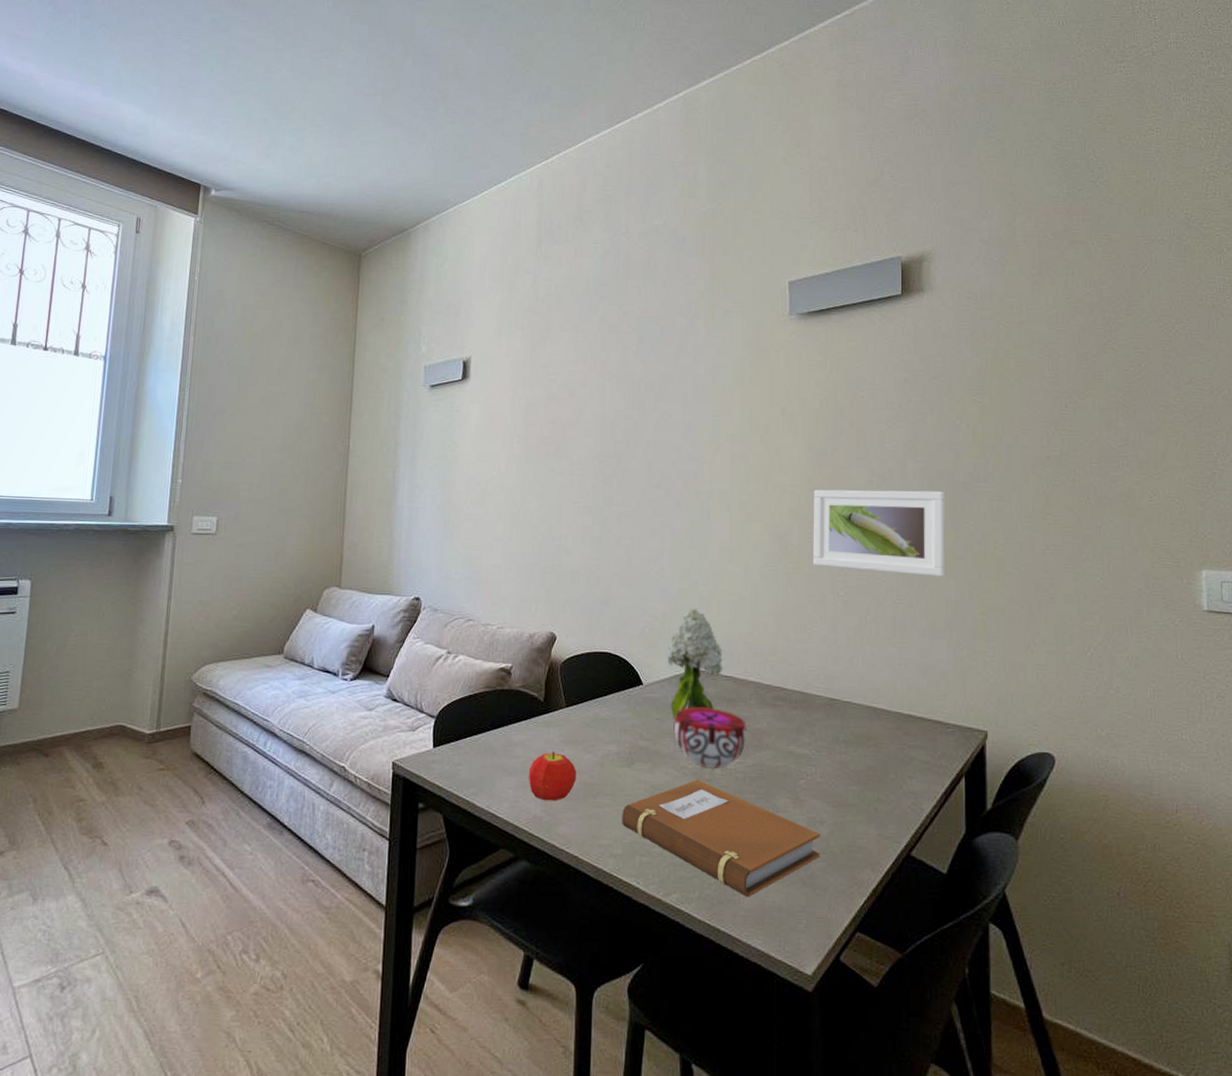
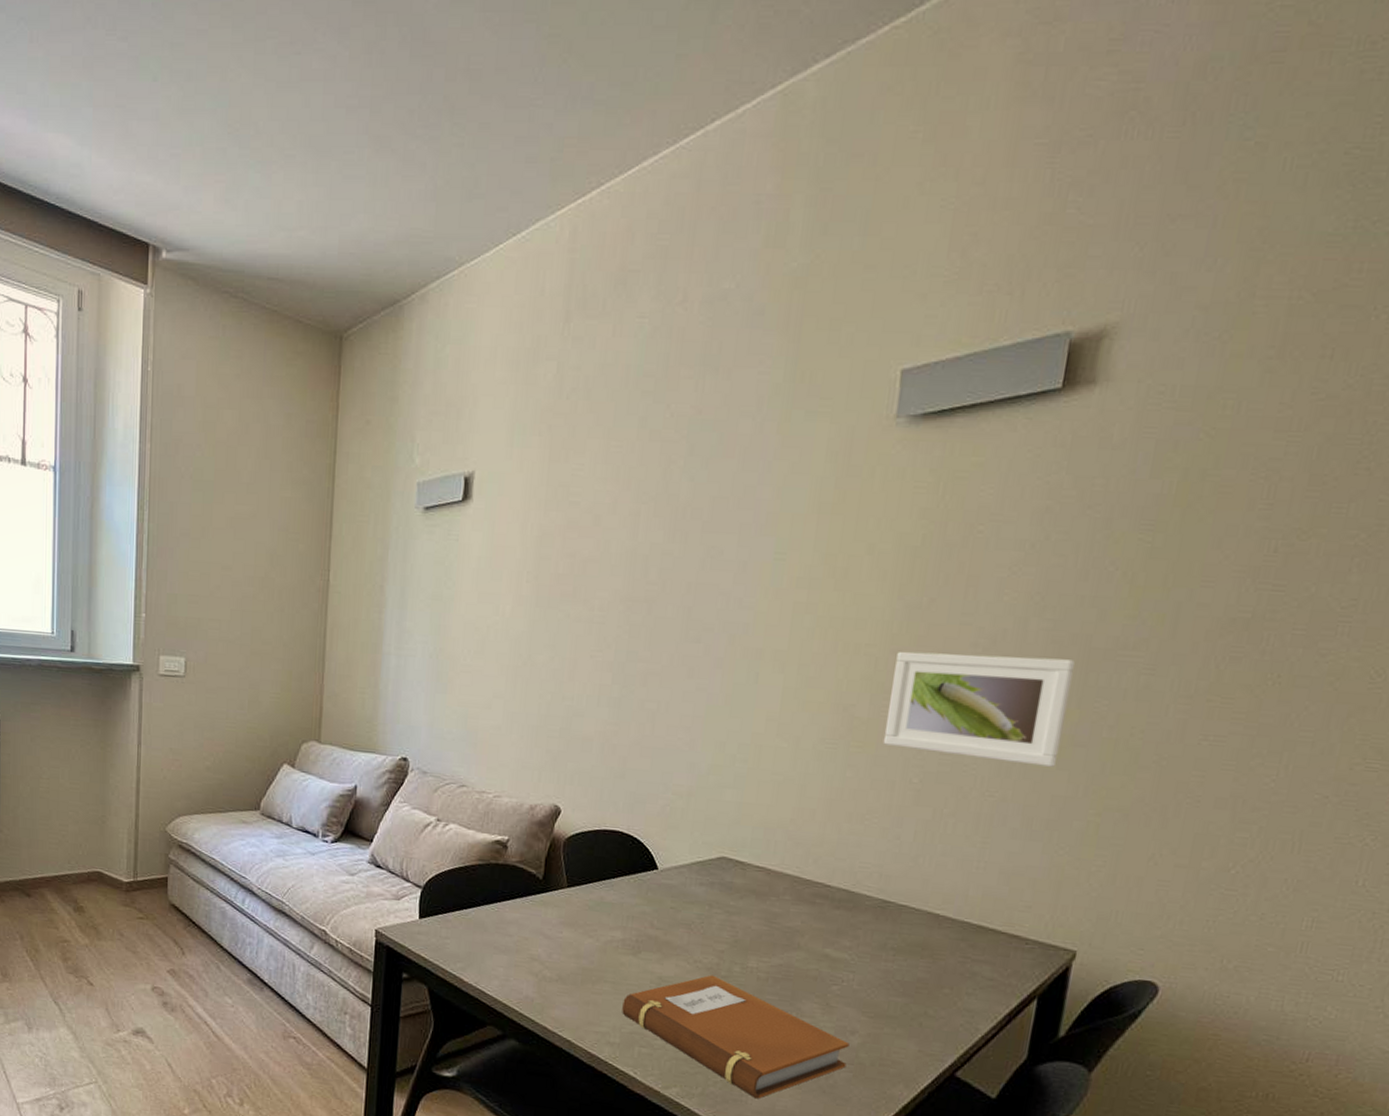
fruit: present [528,751,576,801] -> none [521,932,575,984]
flower: present [666,608,724,720] -> none [688,787,758,910]
decorative bowl: present [673,706,746,768] -> none [689,897,776,965]

